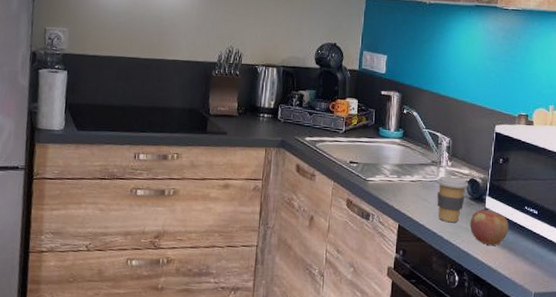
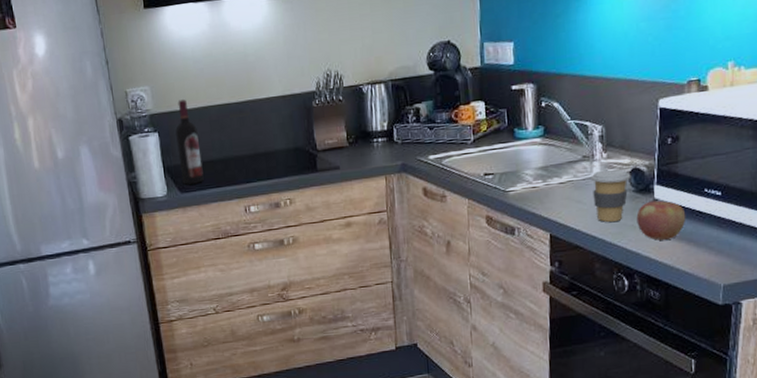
wine bottle: none [81,46,105,124] -> present [175,99,204,185]

